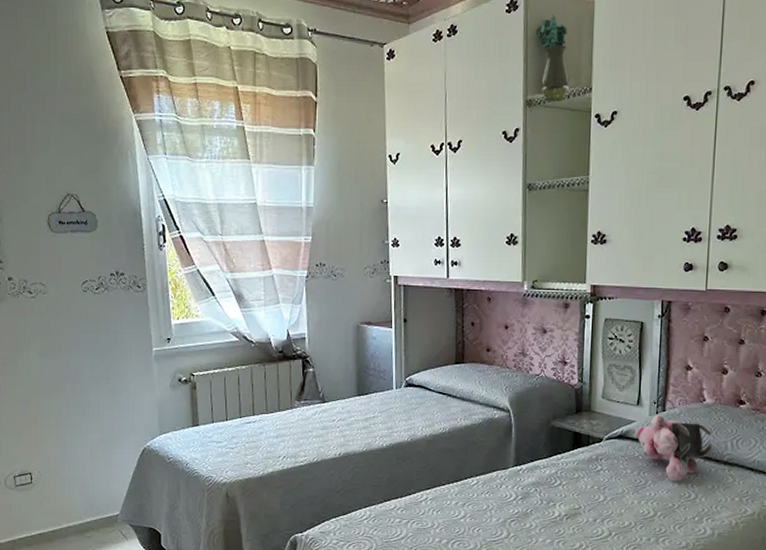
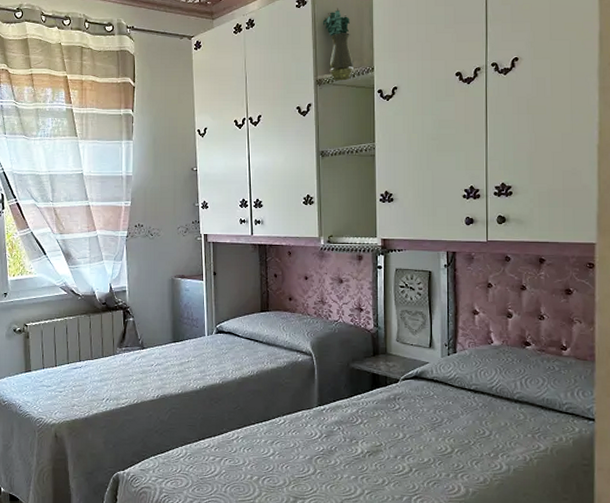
stuffed bear: present [634,414,713,481] -> none [429,356,503,418]

